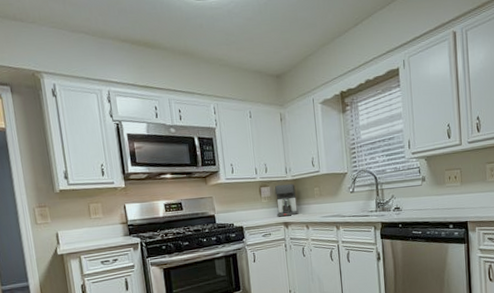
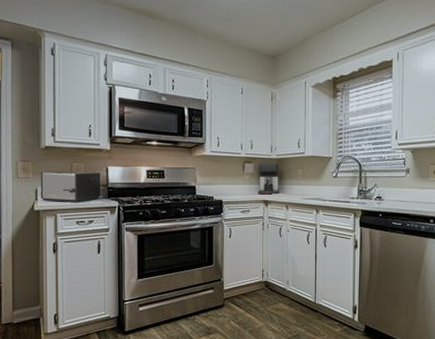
toaster: none [58,211,122,245] -> present [40,171,101,203]

